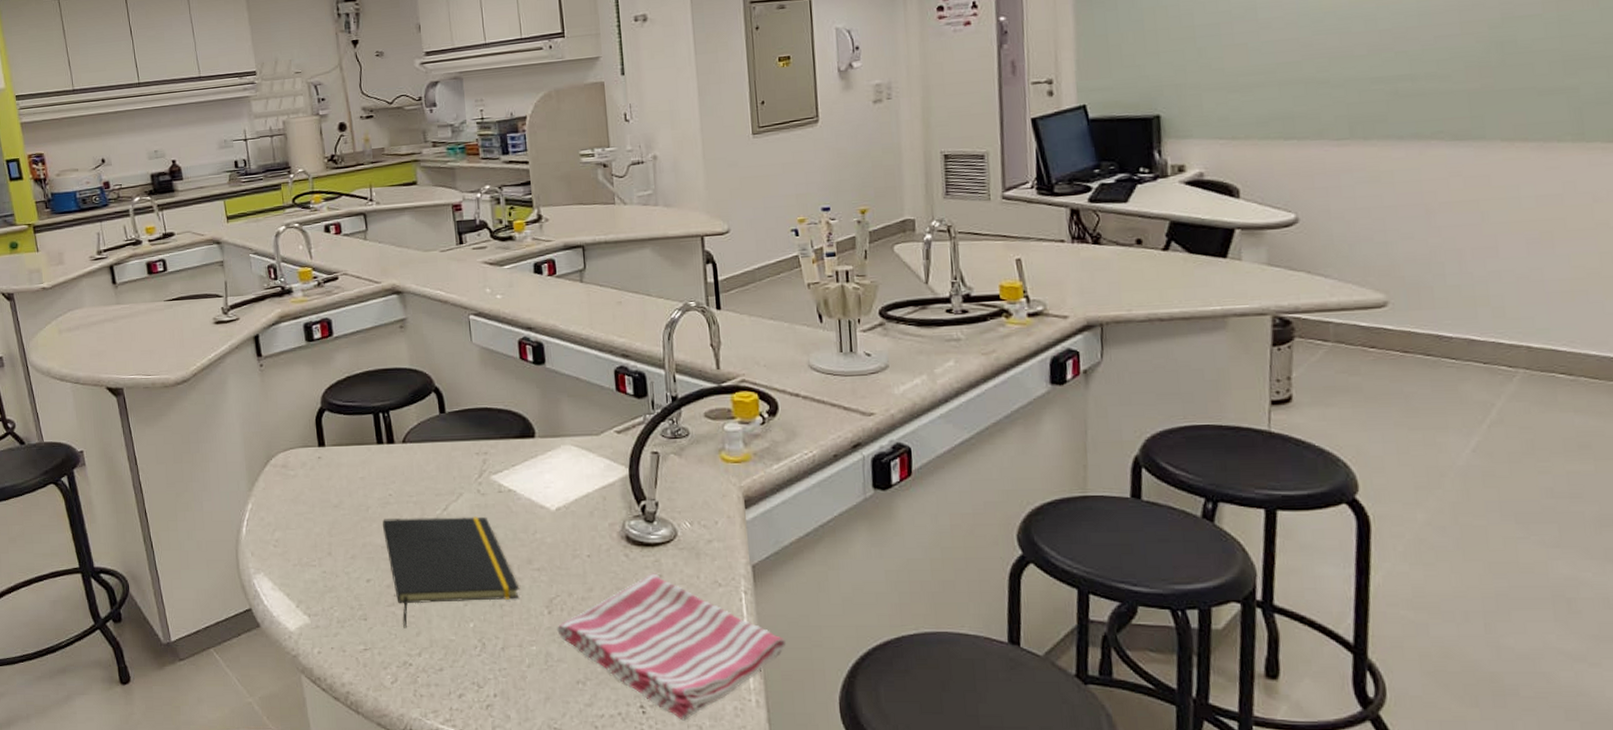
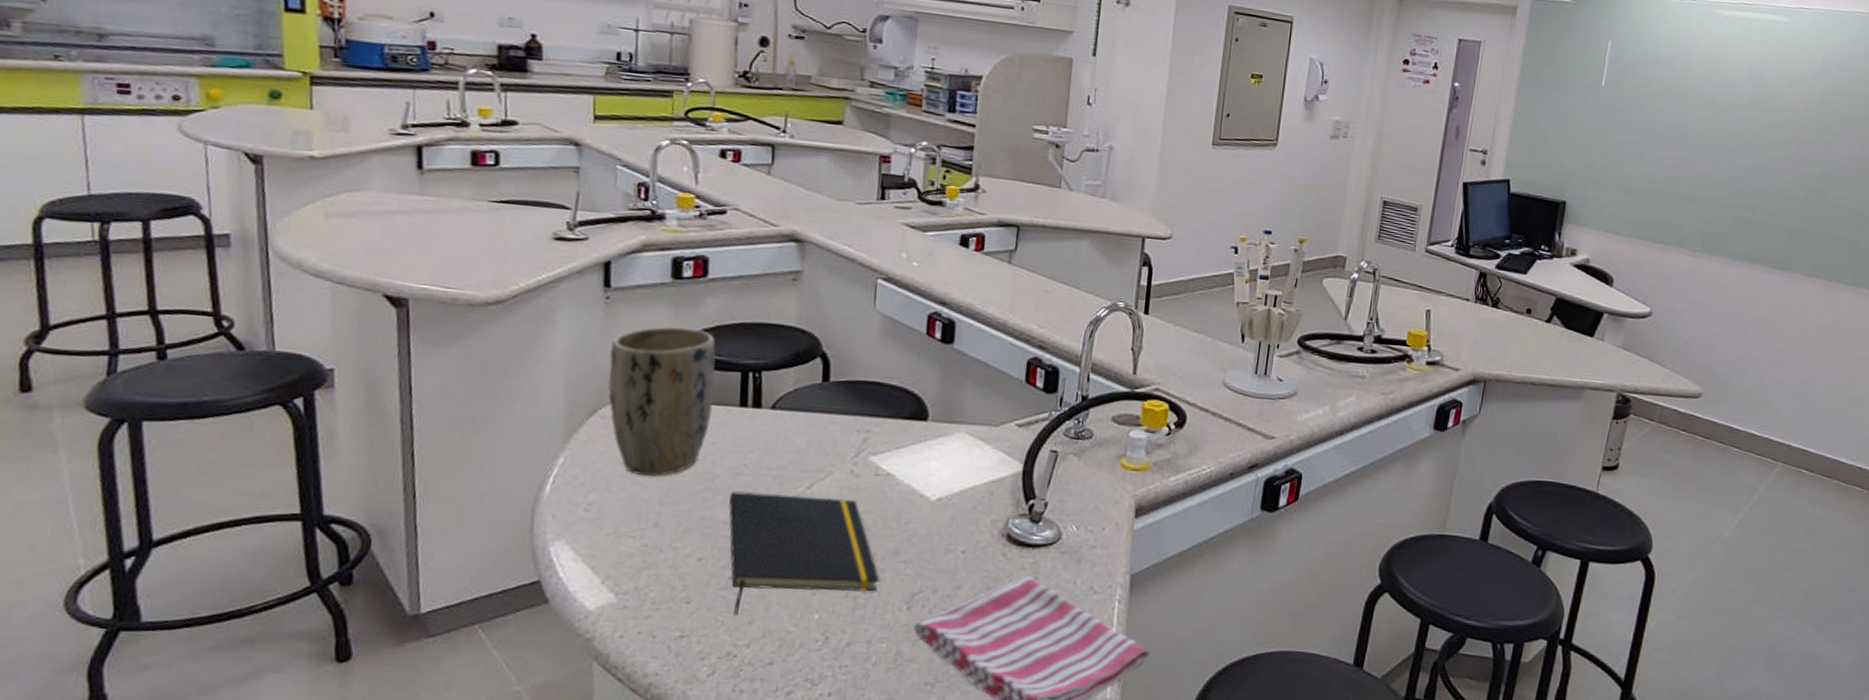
plant pot: none [270,381,356,513] -> present [608,327,716,477]

